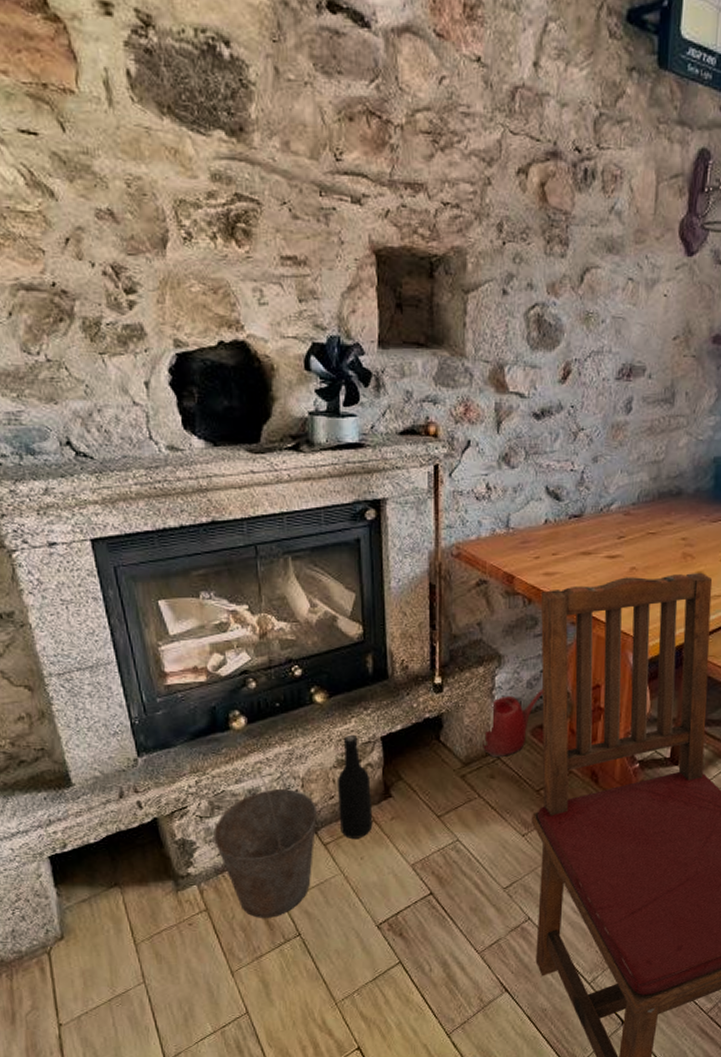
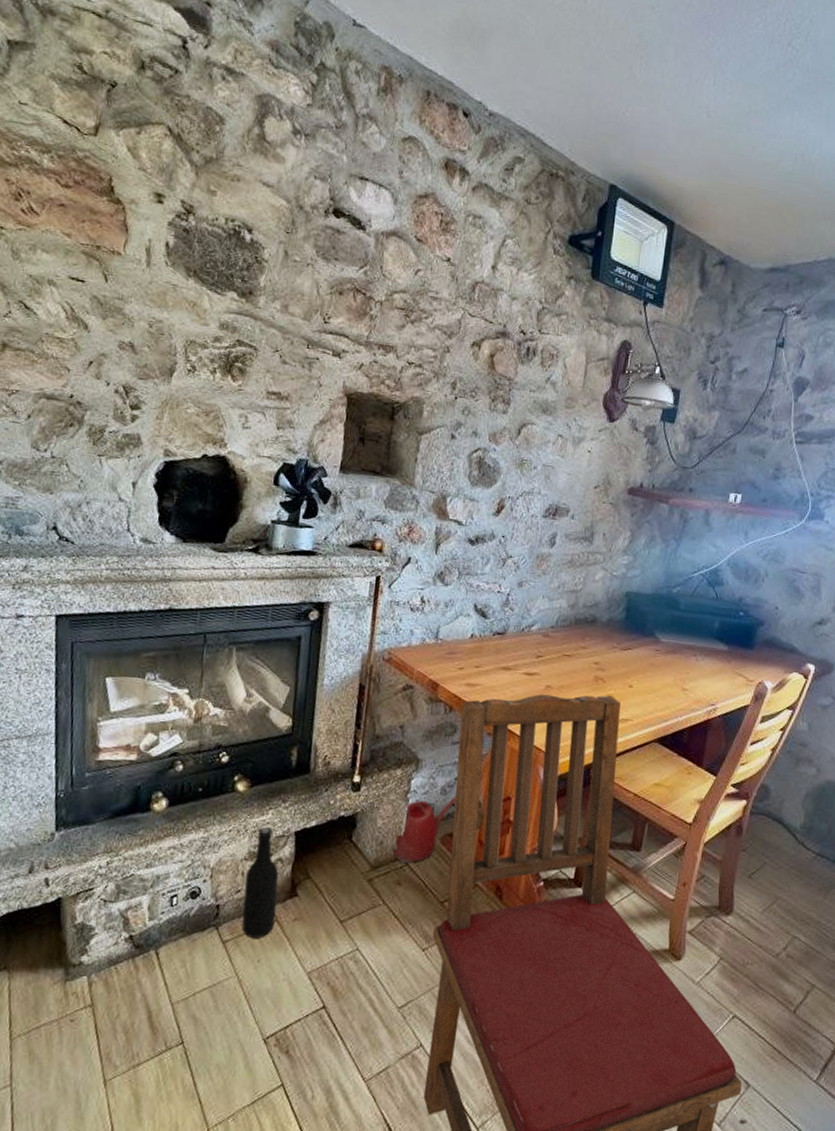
bucket: present [212,766,317,918] -> none [112,851,222,1020]

